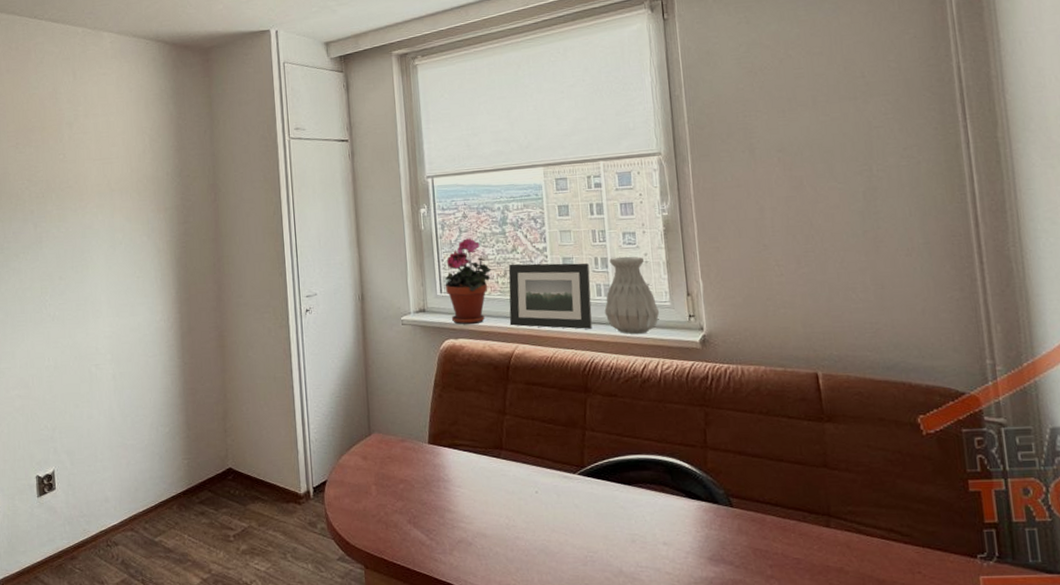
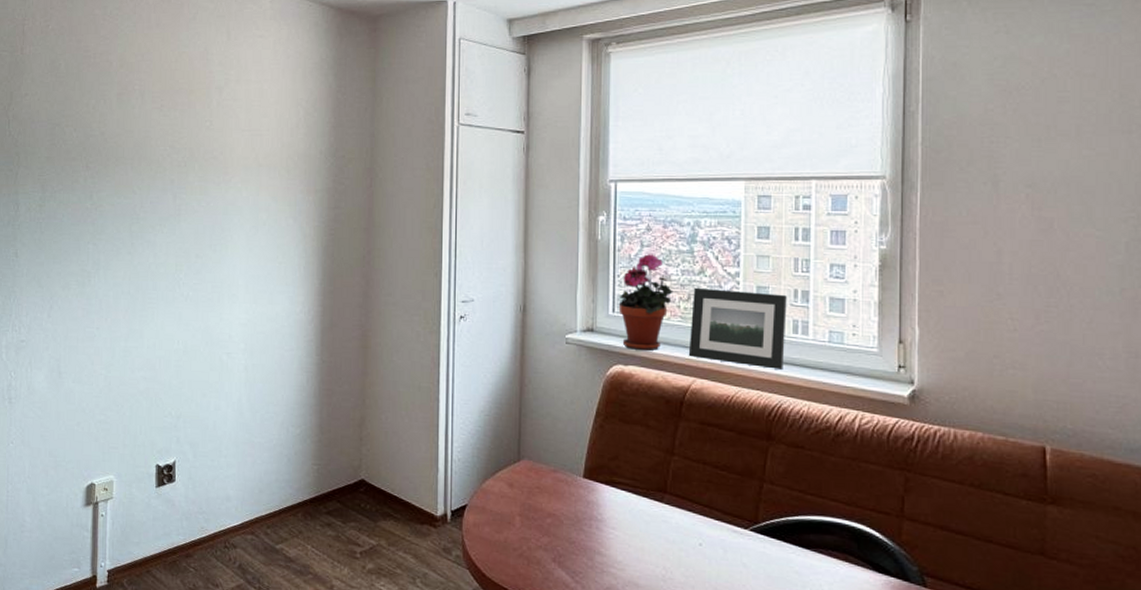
vase: present [604,256,660,334] -> none [799,291,864,381]

